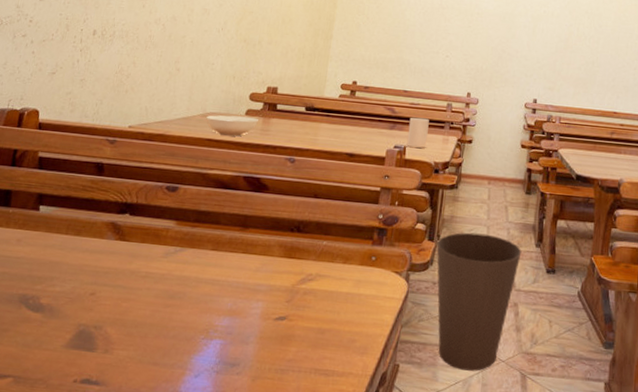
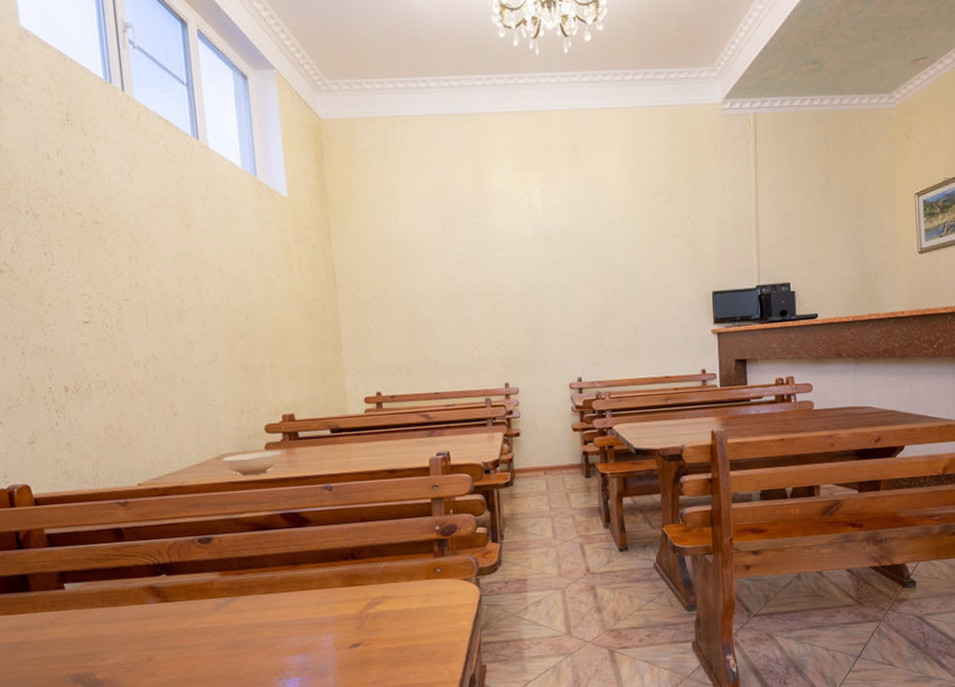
cup: present [406,117,429,149] -> none [447,418,471,452]
trash bin: present [436,232,522,371] -> none [502,525,591,658]

